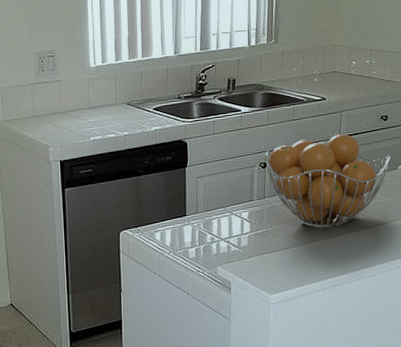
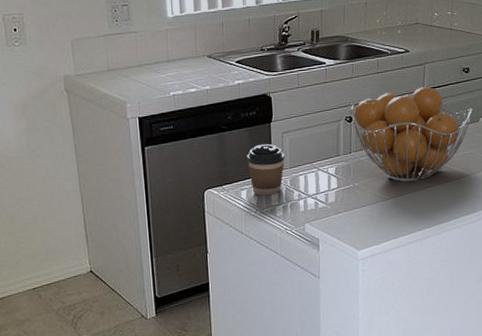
coffee cup: none [161,188,198,238] -> present [246,144,285,196]

